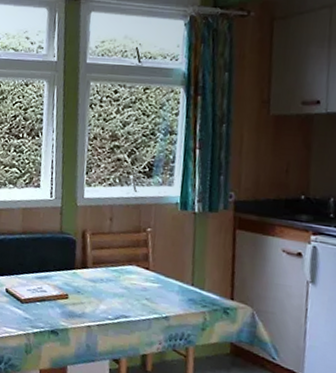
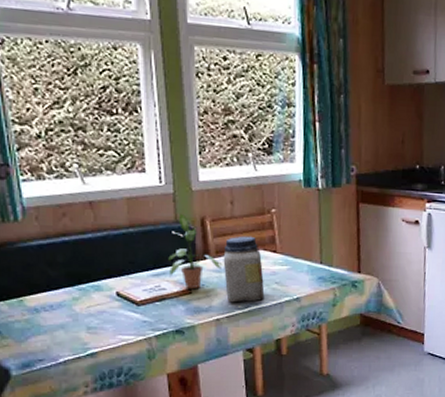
potted plant: none [51,225,98,295] -> present [168,213,223,290]
jar: none [98,250,135,315] -> present [223,236,265,303]

